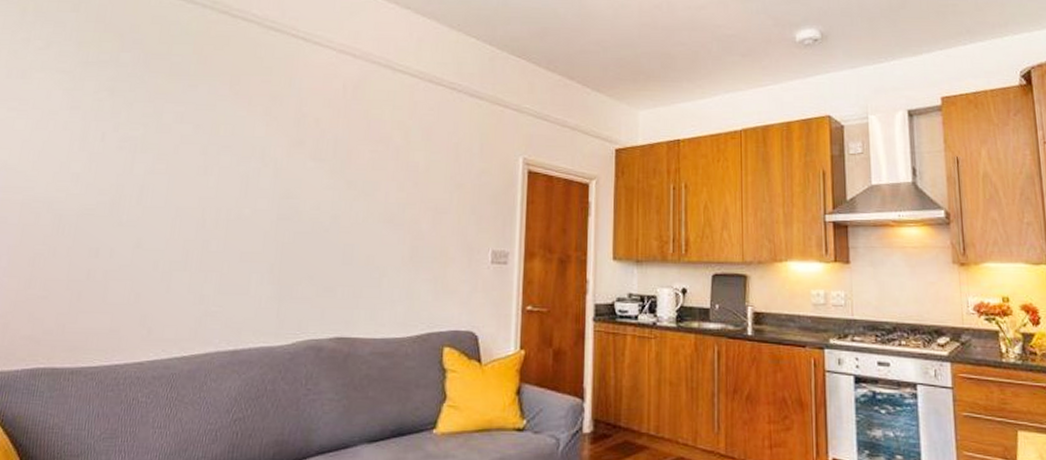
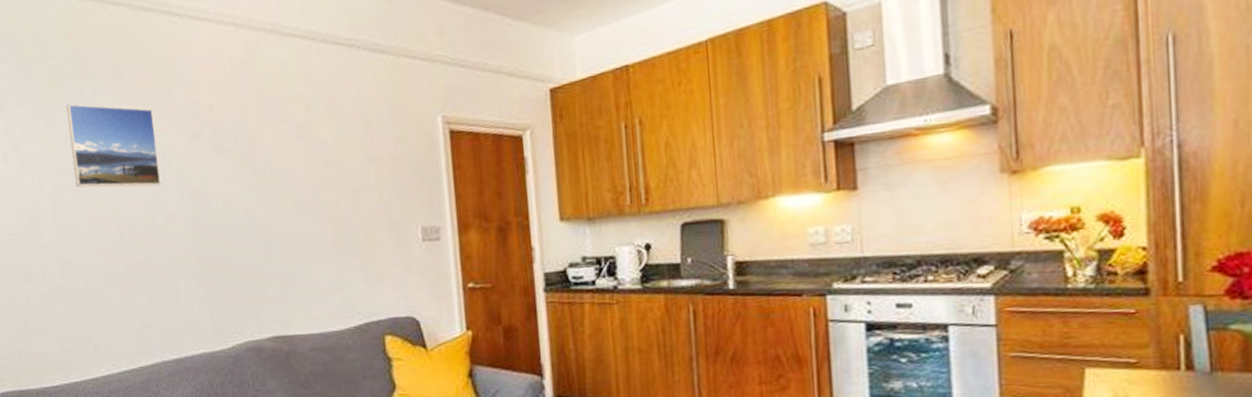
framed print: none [169,98,262,183] -> present [66,103,162,188]

